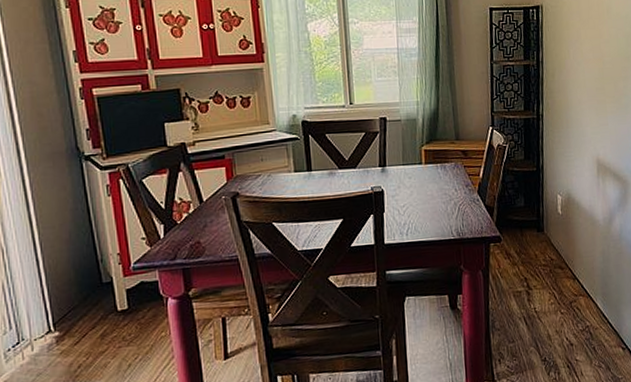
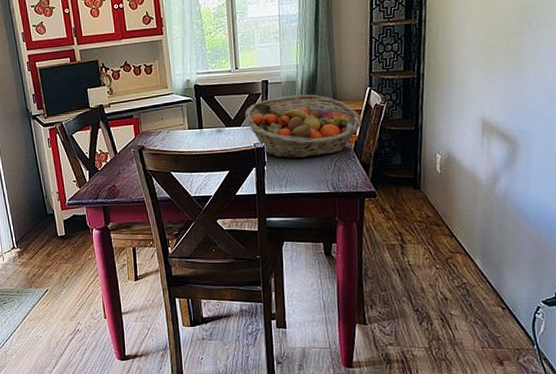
fruit basket: none [361,133,485,204] -> present [245,94,362,159]

